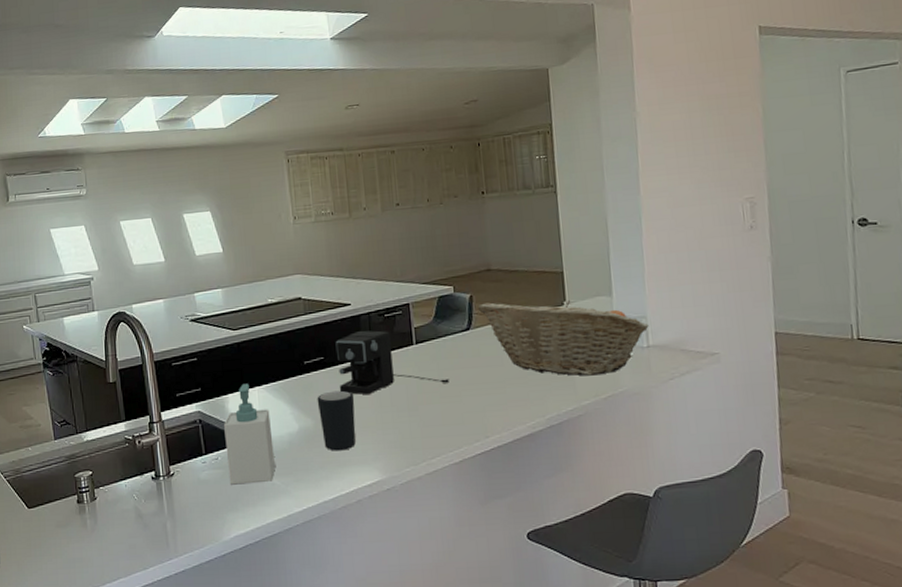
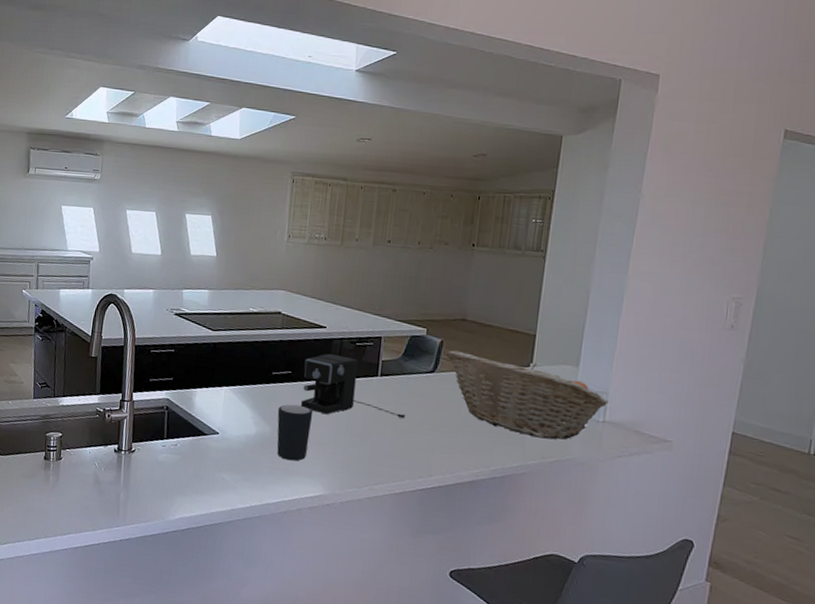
soap bottle: present [224,383,275,485] -> none [184,381,232,475]

